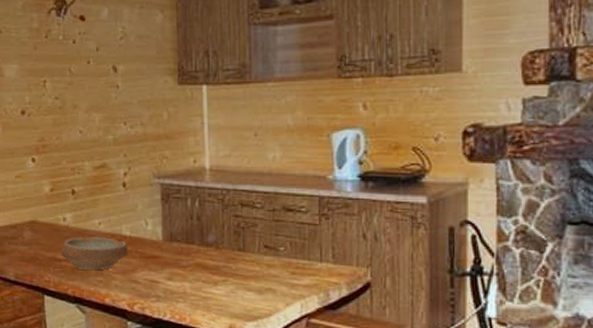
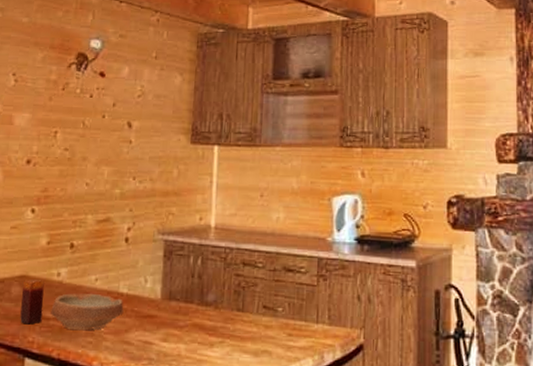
candle: none [33,225,55,266] -> present [20,280,45,325]

